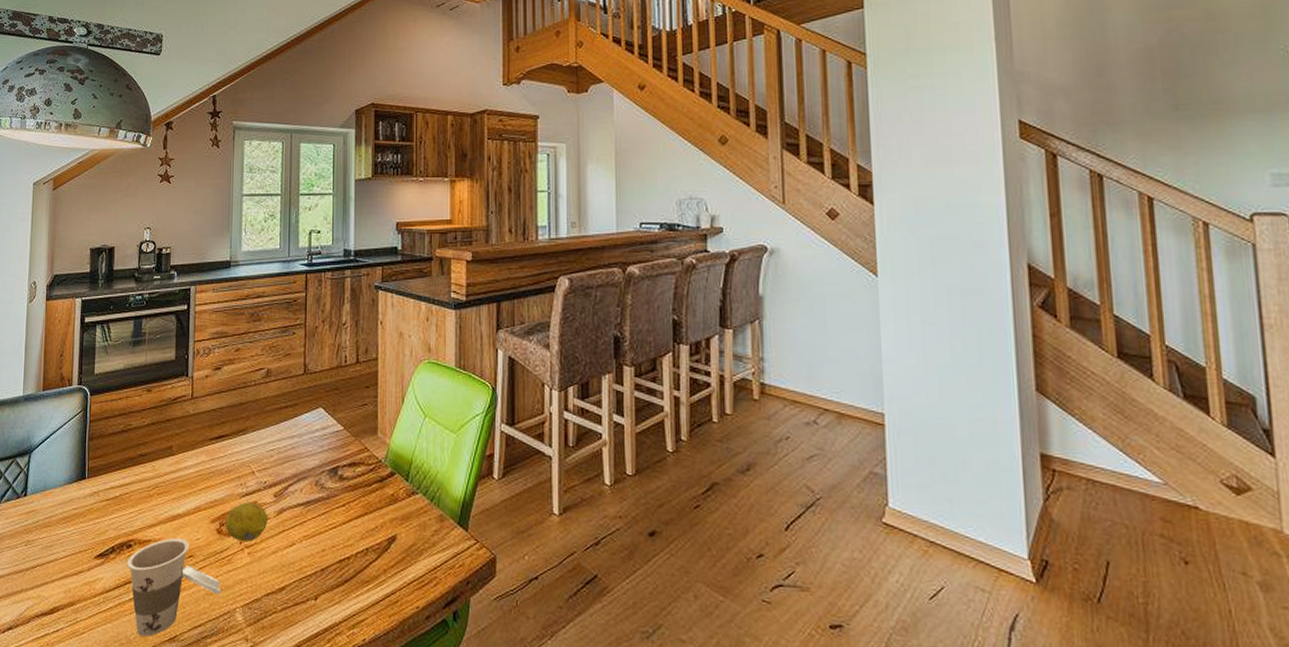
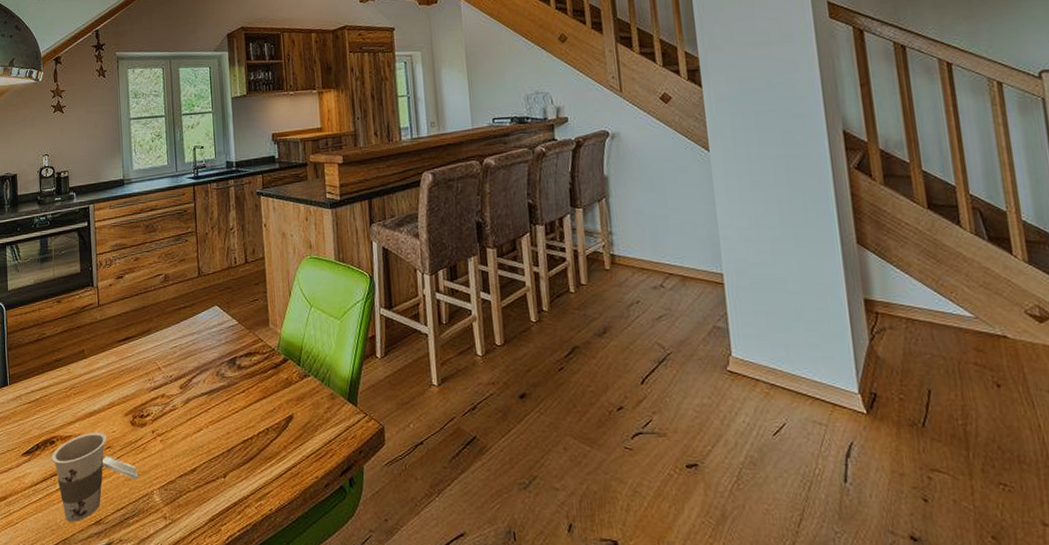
fruit: present [226,502,268,542] -> none [138,395,177,431]

